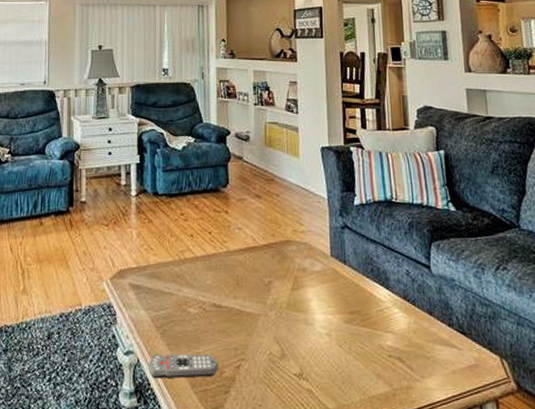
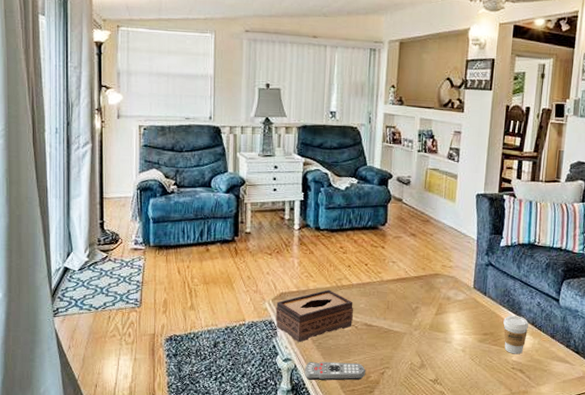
tissue box: none [114,264,199,331] -> present [275,289,353,343]
coffee cup: none [370,288,401,338] -> present [503,315,529,355]

